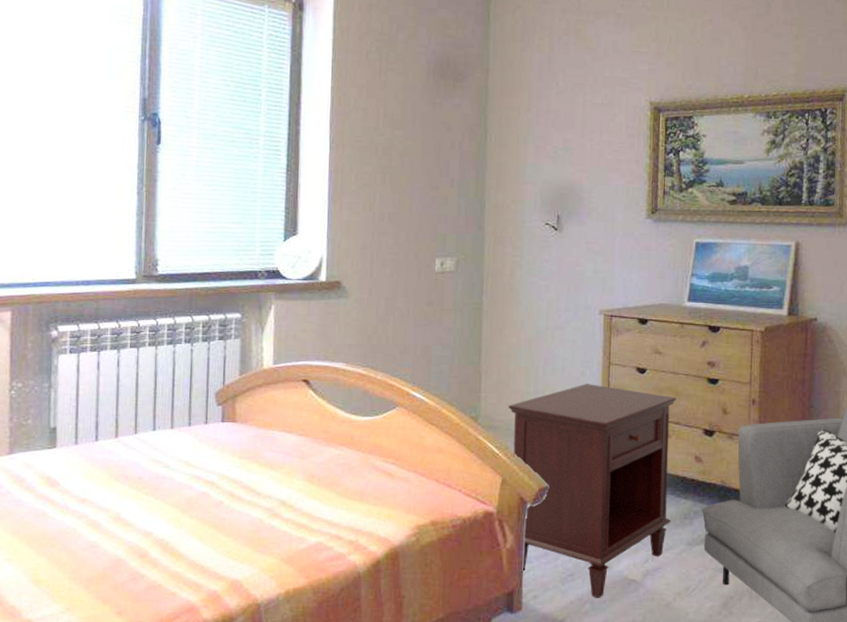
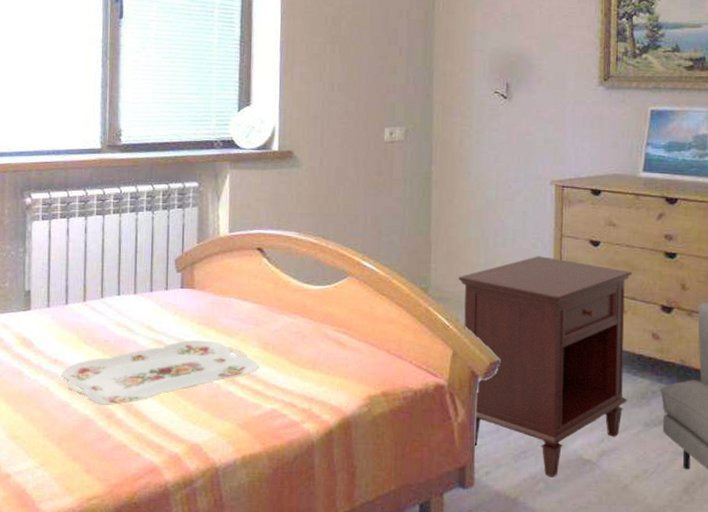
serving tray: none [90,474,304,545] -> present [61,340,259,406]

